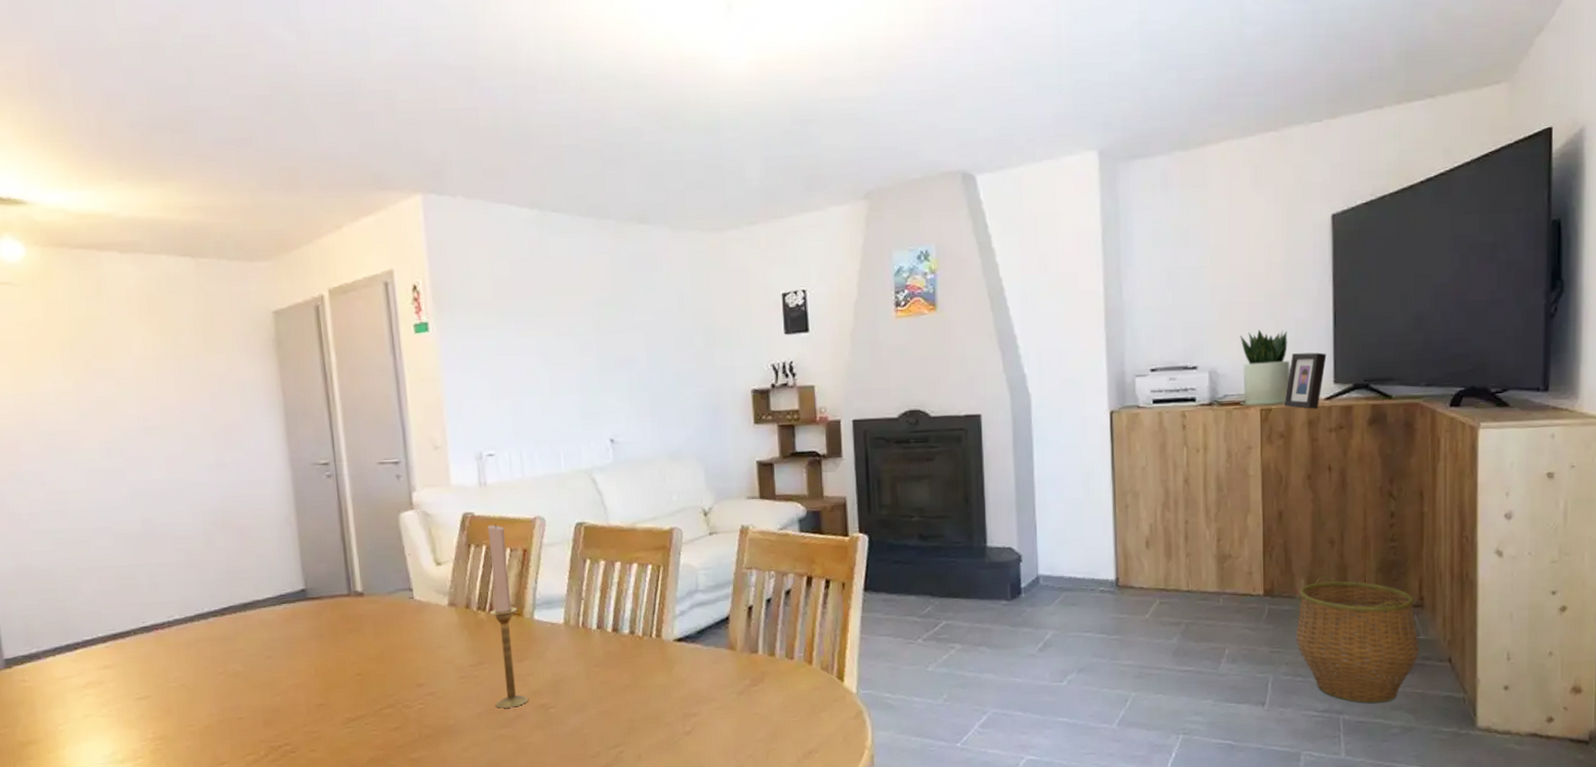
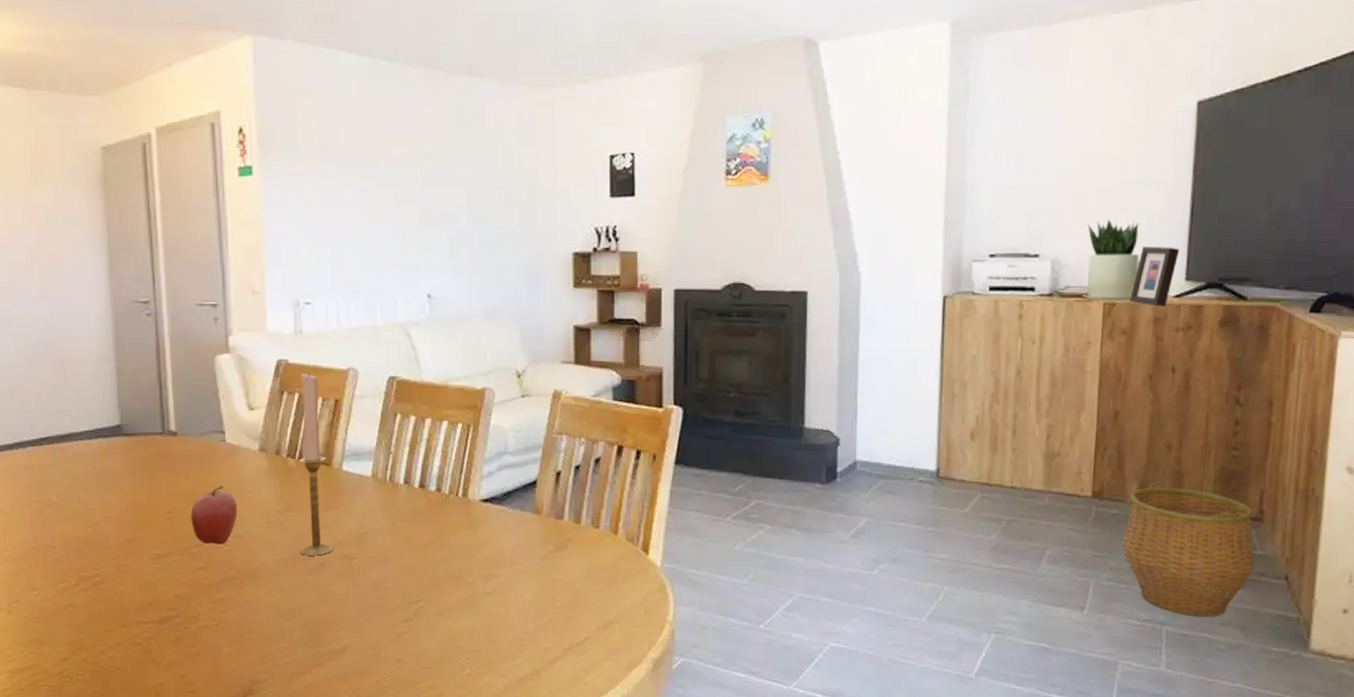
fruit: none [381,642,430,704] -> present [190,485,238,545]

